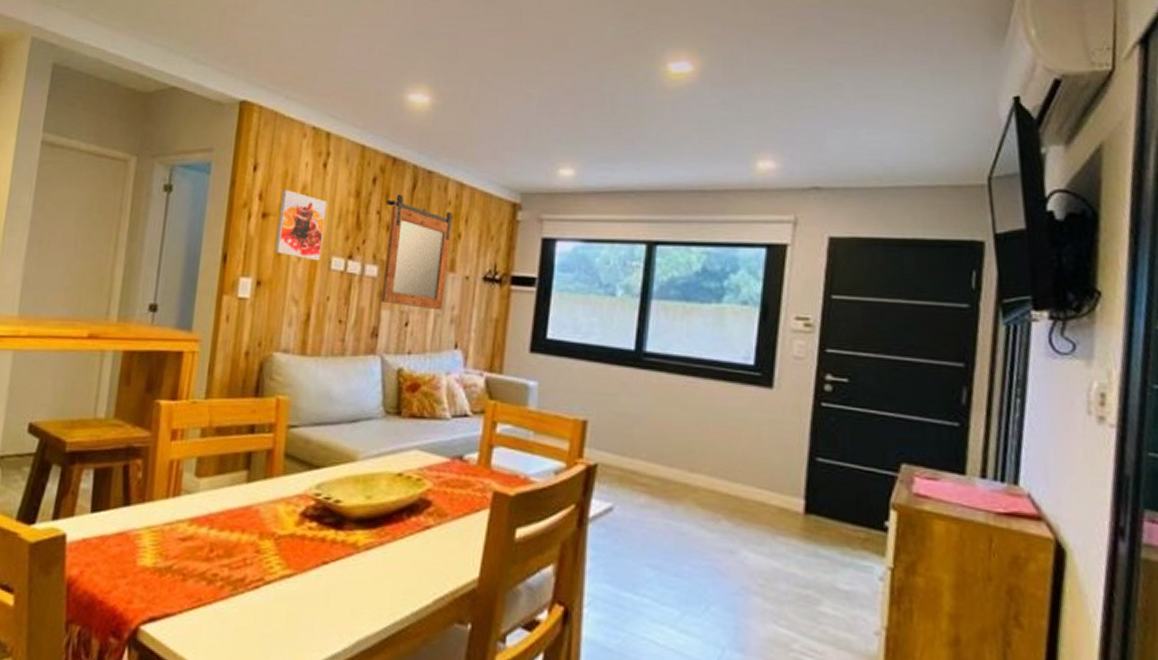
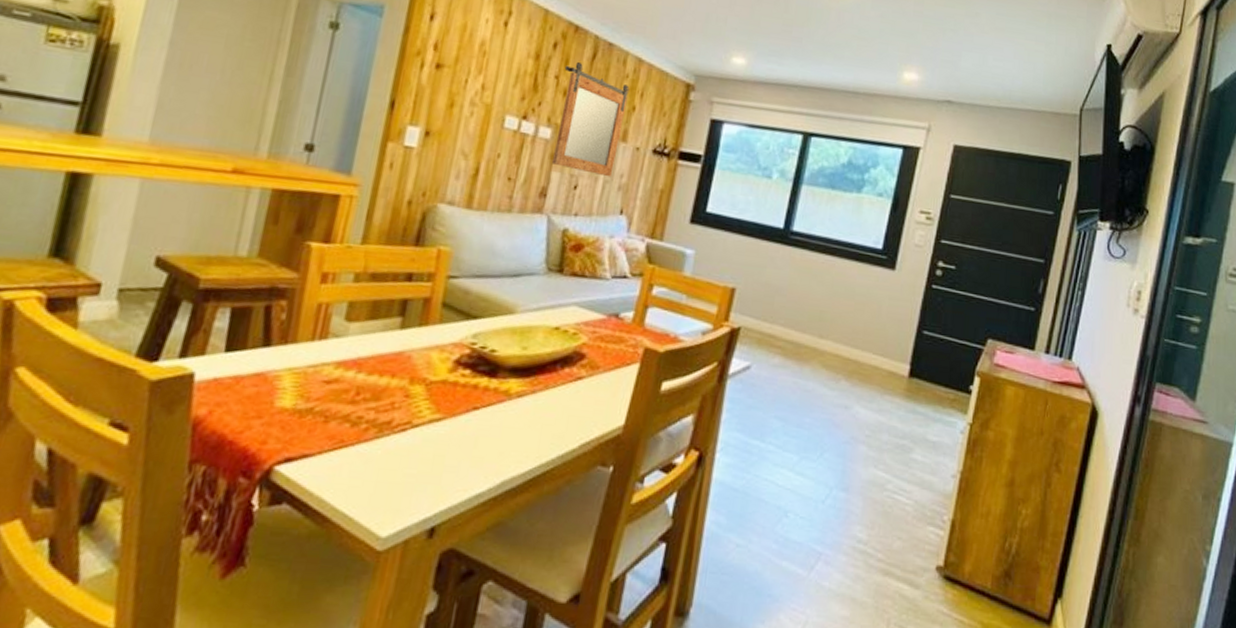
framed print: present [274,190,327,261] -> none [446,43,506,118]

